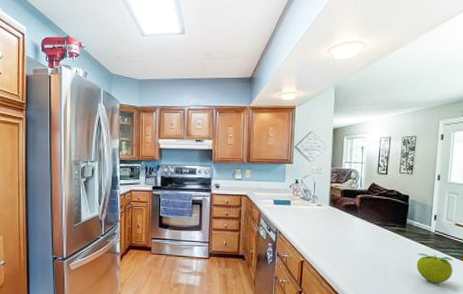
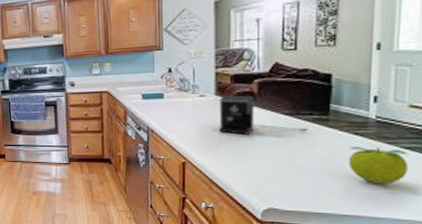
coffee maker: none [330,206,392,240] -> present [219,95,309,135]

